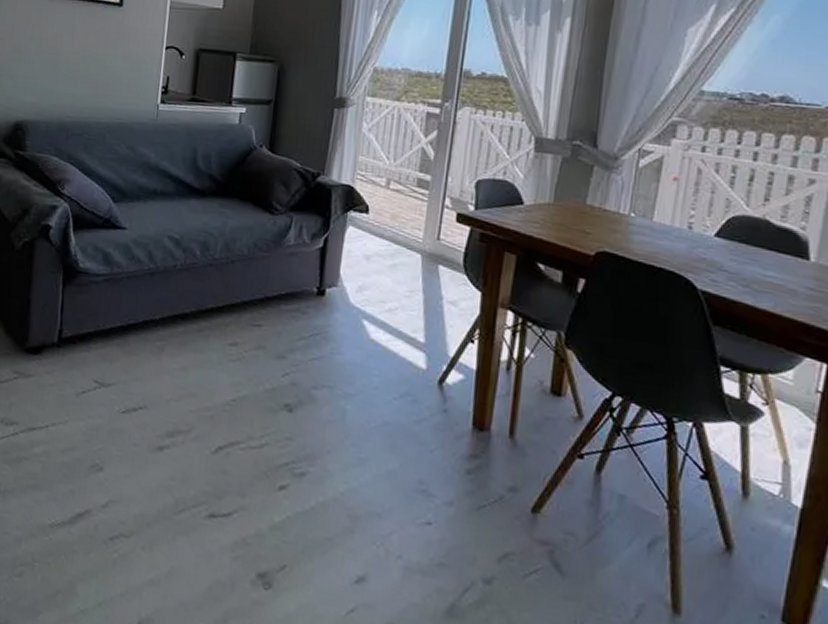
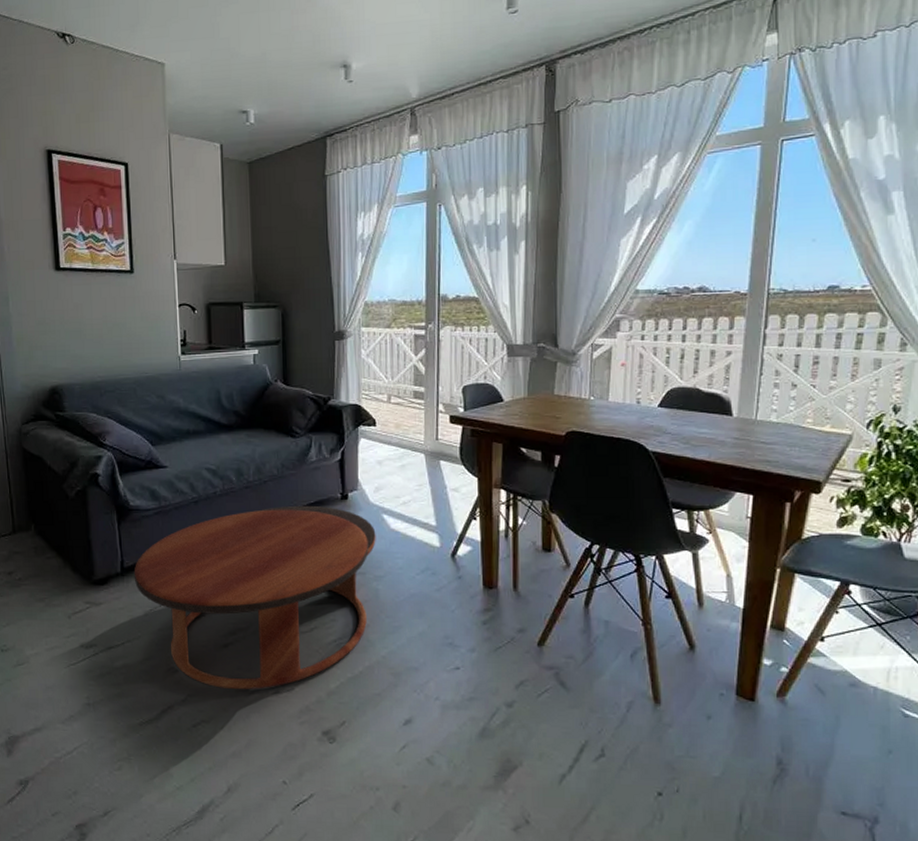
coffee table: none [70,292,352,509] -> present [133,505,376,690]

